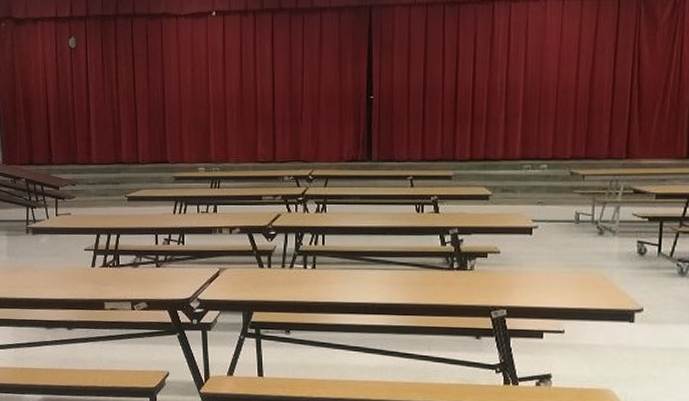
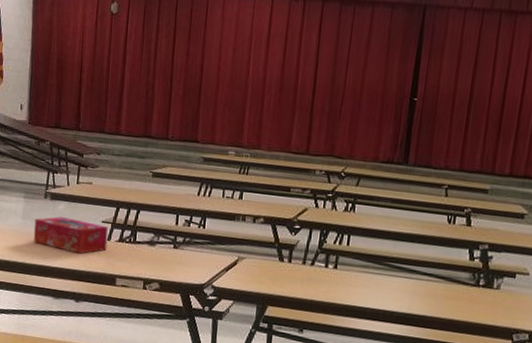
tissue box: none [19,250,92,283] -> present [33,216,108,254]

